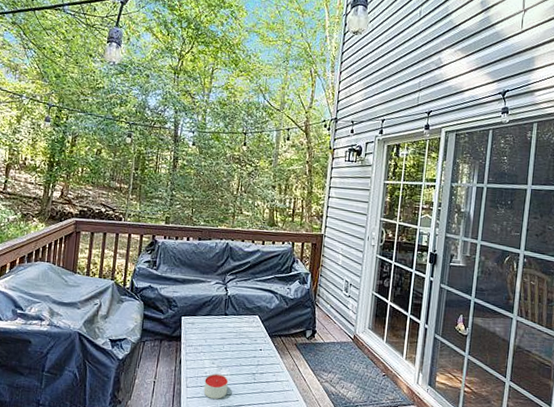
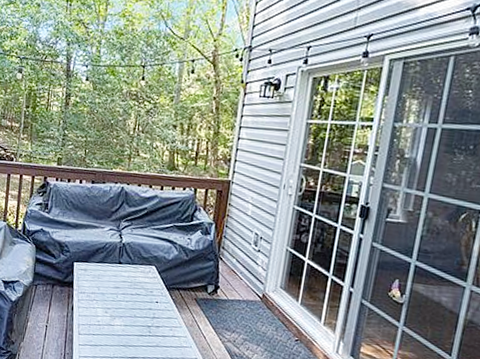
candle: present [203,373,229,399] -> none [96,323,122,349]

